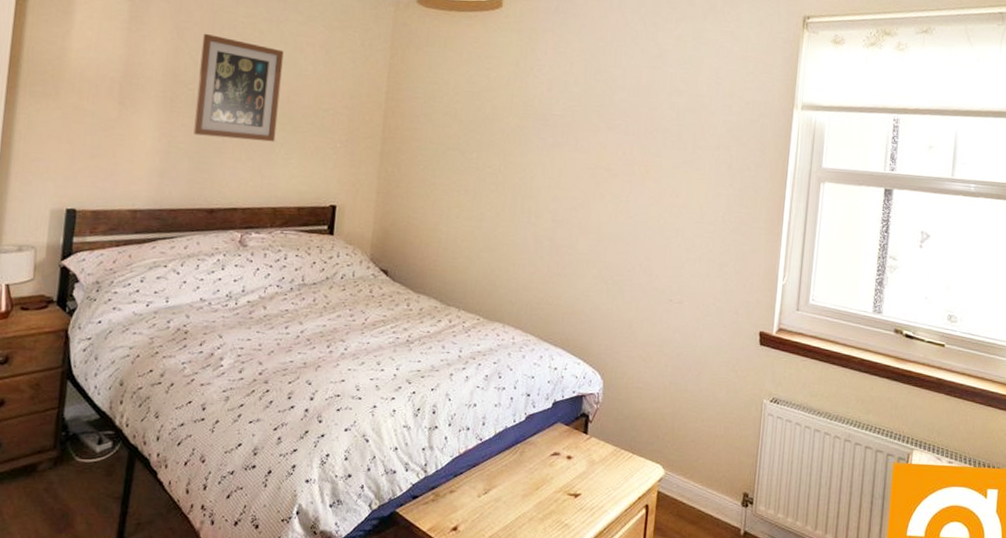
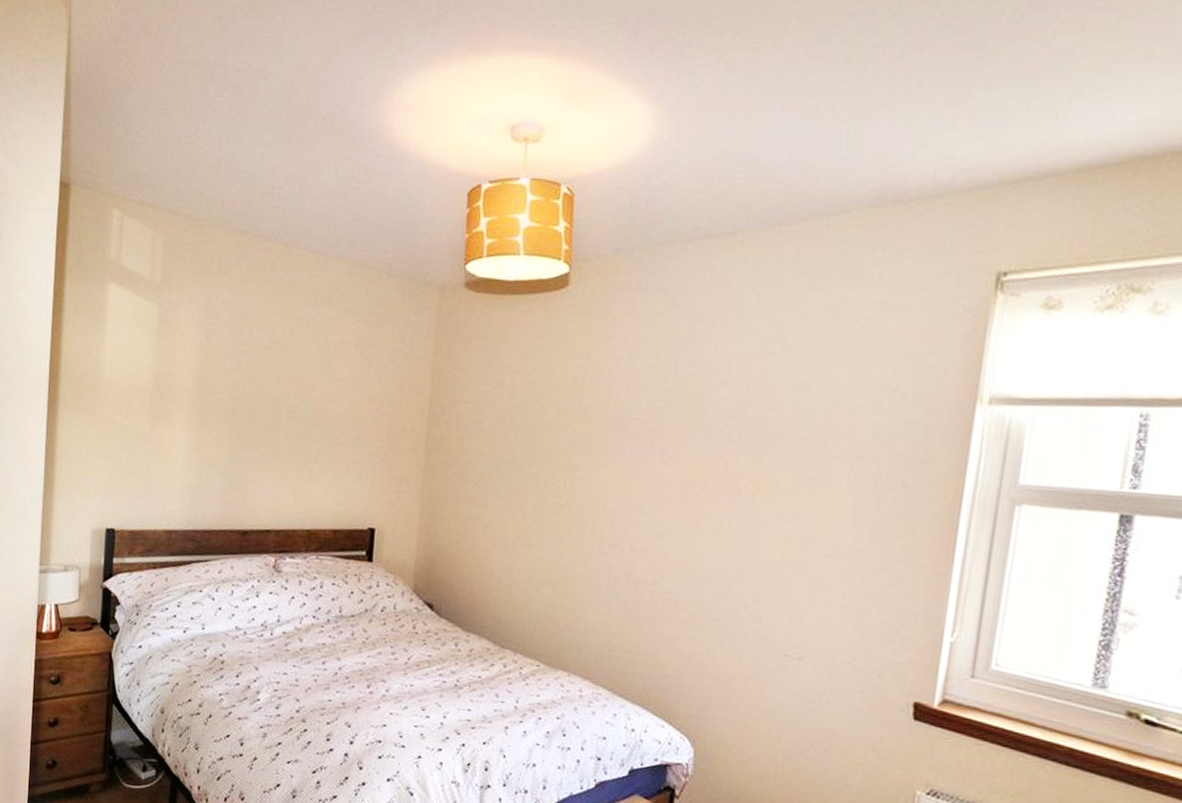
wall art: present [193,33,284,142] -> none [224,336,316,457]

